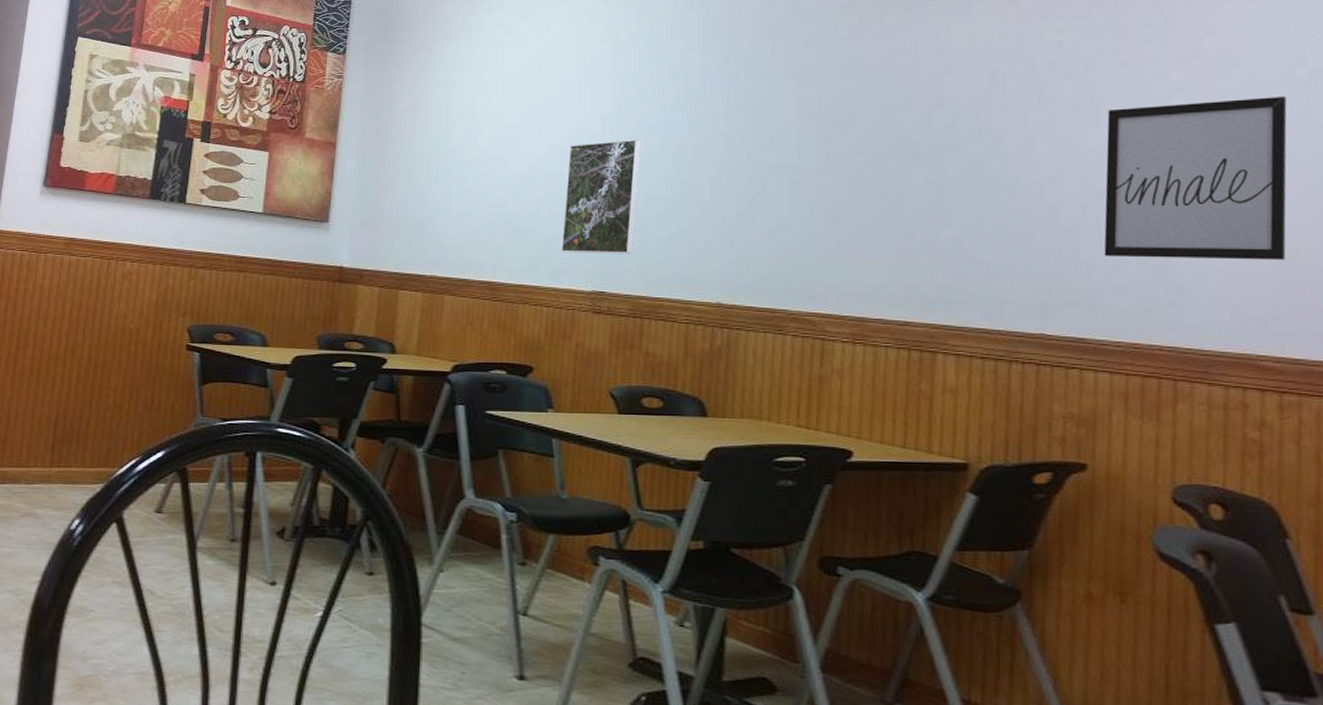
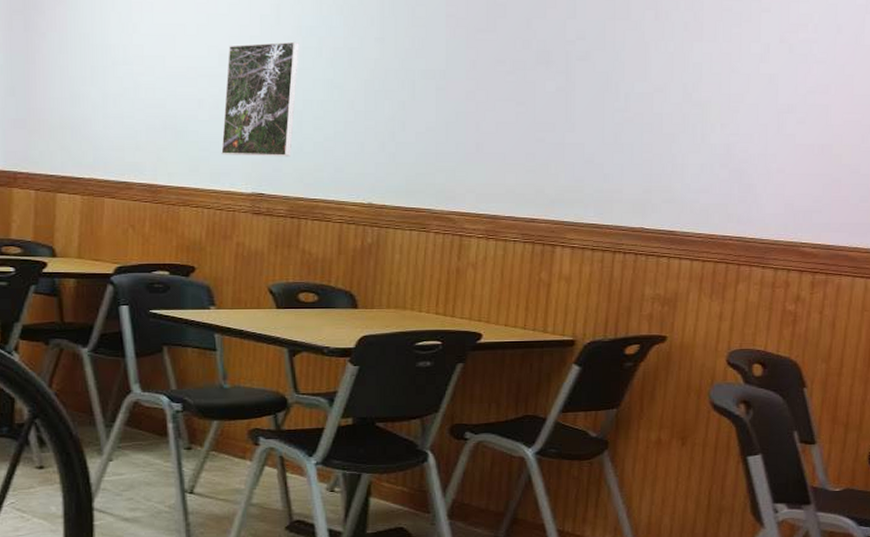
wall art: present [1104,95,1287,260] -> none [696,19,848,163]

